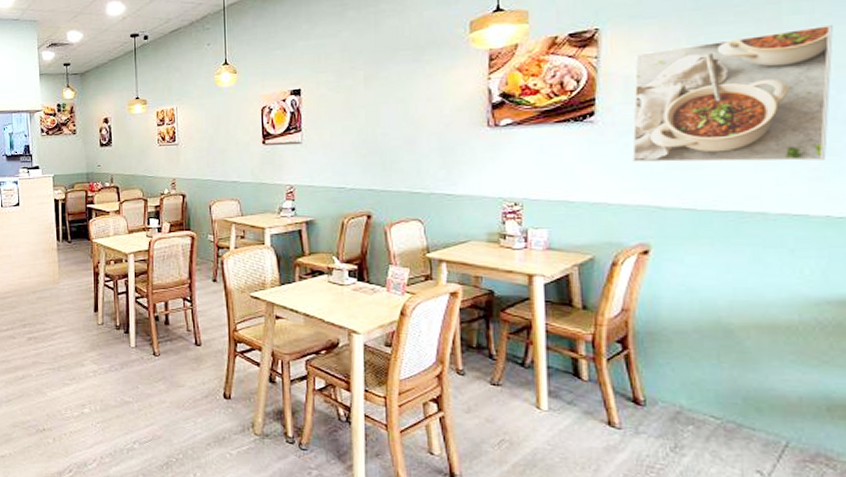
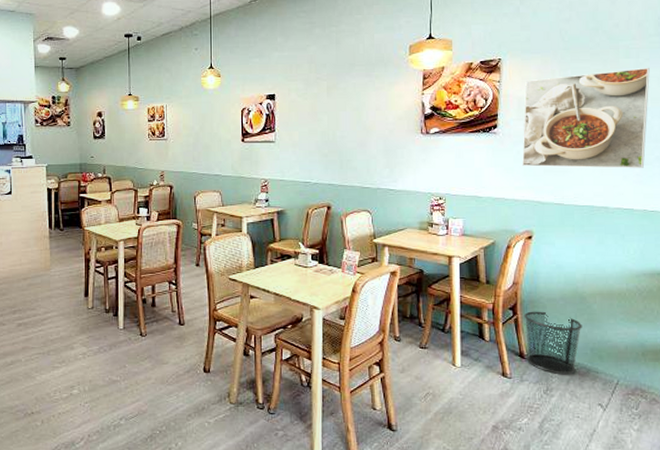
waste bin: none [638,346,729,430] -> present [524,311,582,375]

